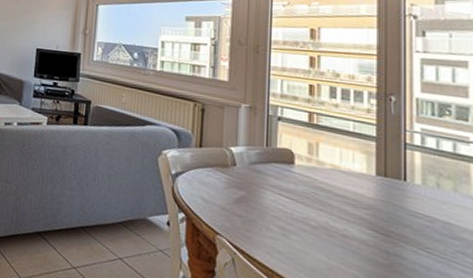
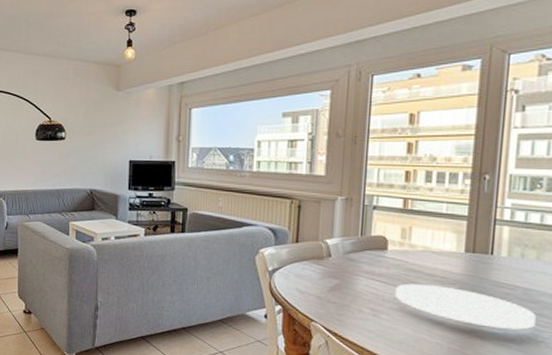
plate: none [305,203,459,269] -> present [395,283,536,330]

